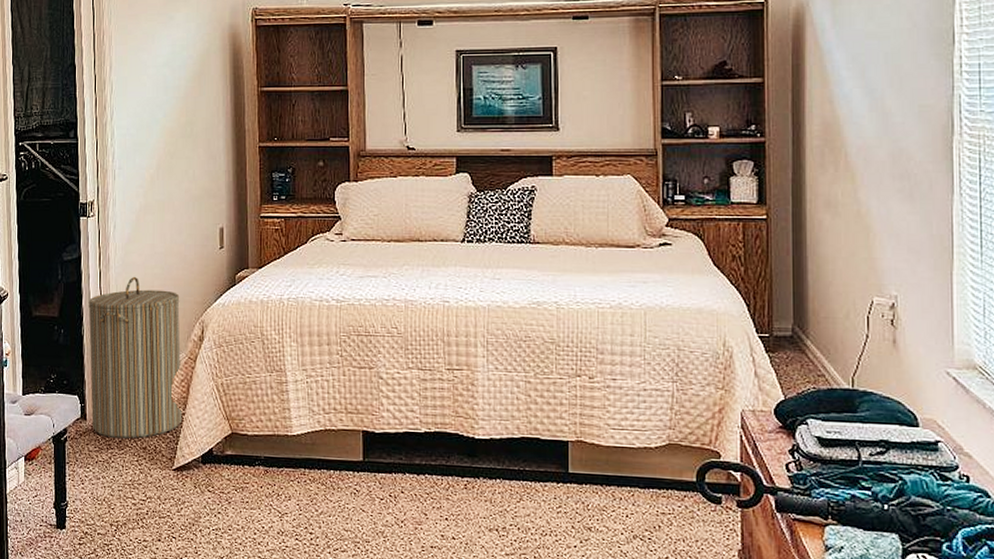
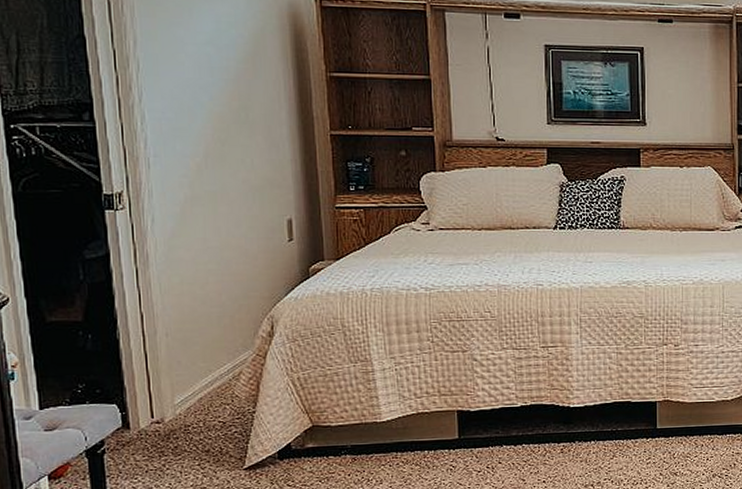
laundry hamper: present [88,276,183,439] -> none [123,273,253,444]

